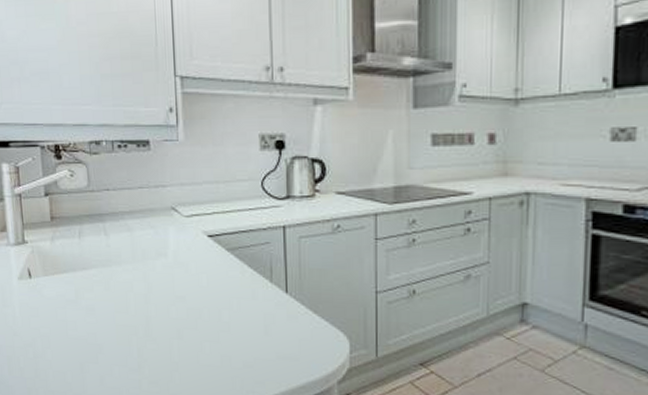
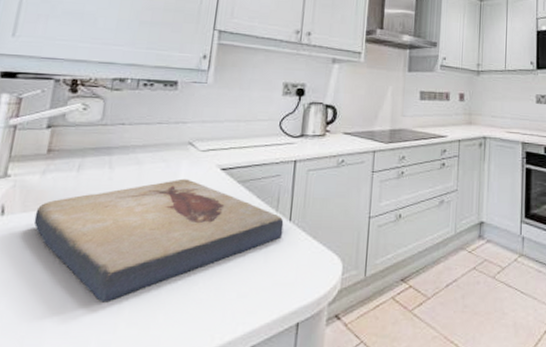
fish fossil: none [54,246,281,361] -> present [33,178,284,303]

